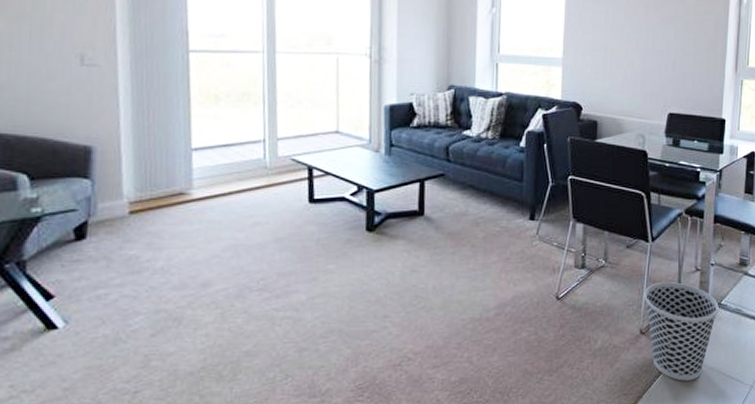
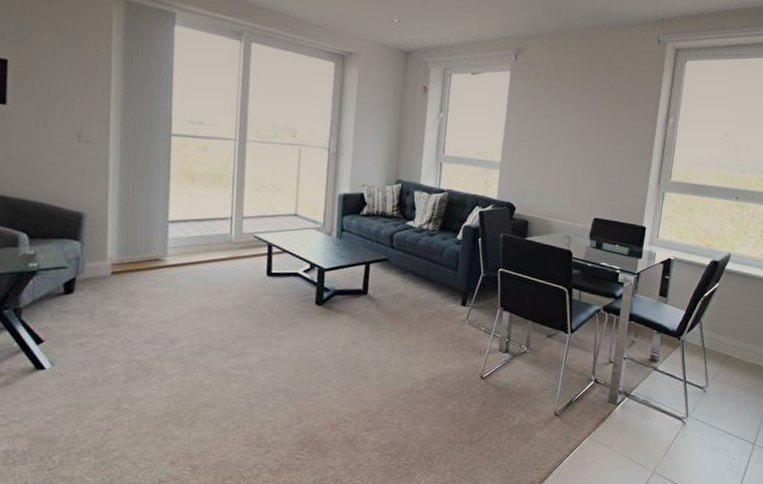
wastebasket: present [644,282,719,381] -> none [560,371,629,462]

